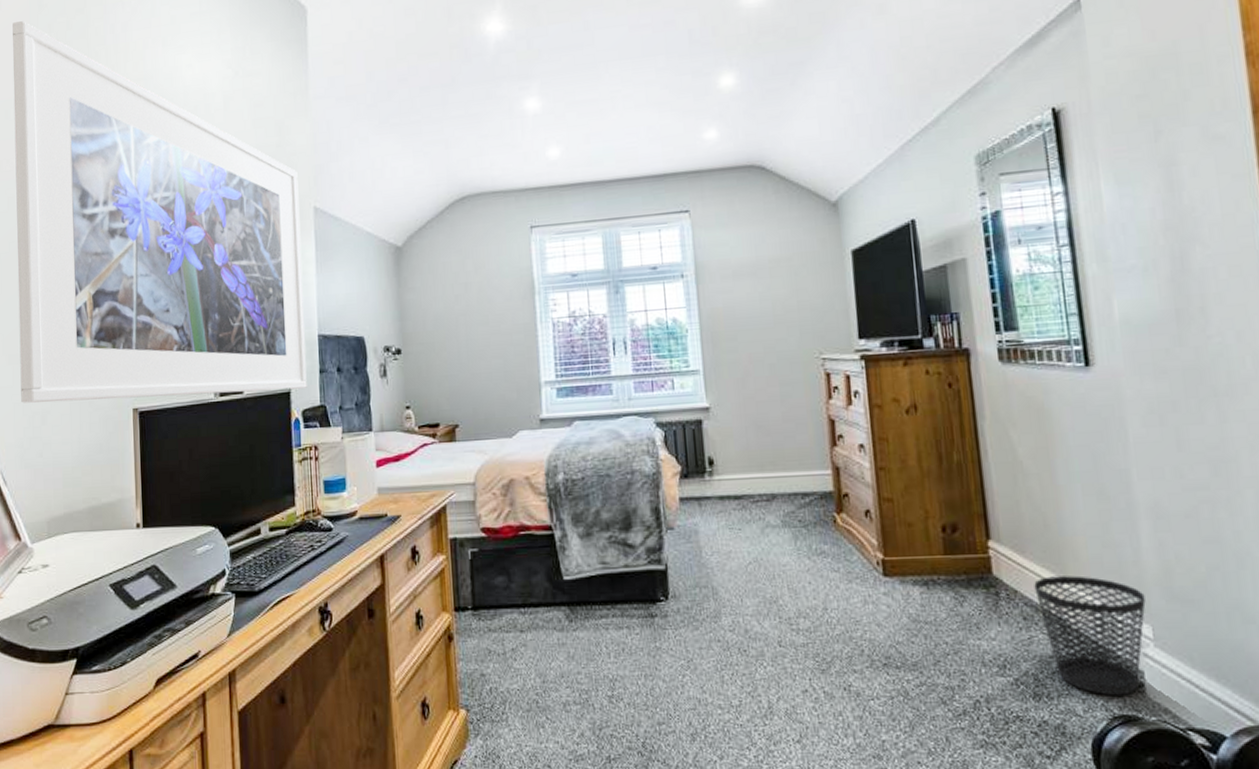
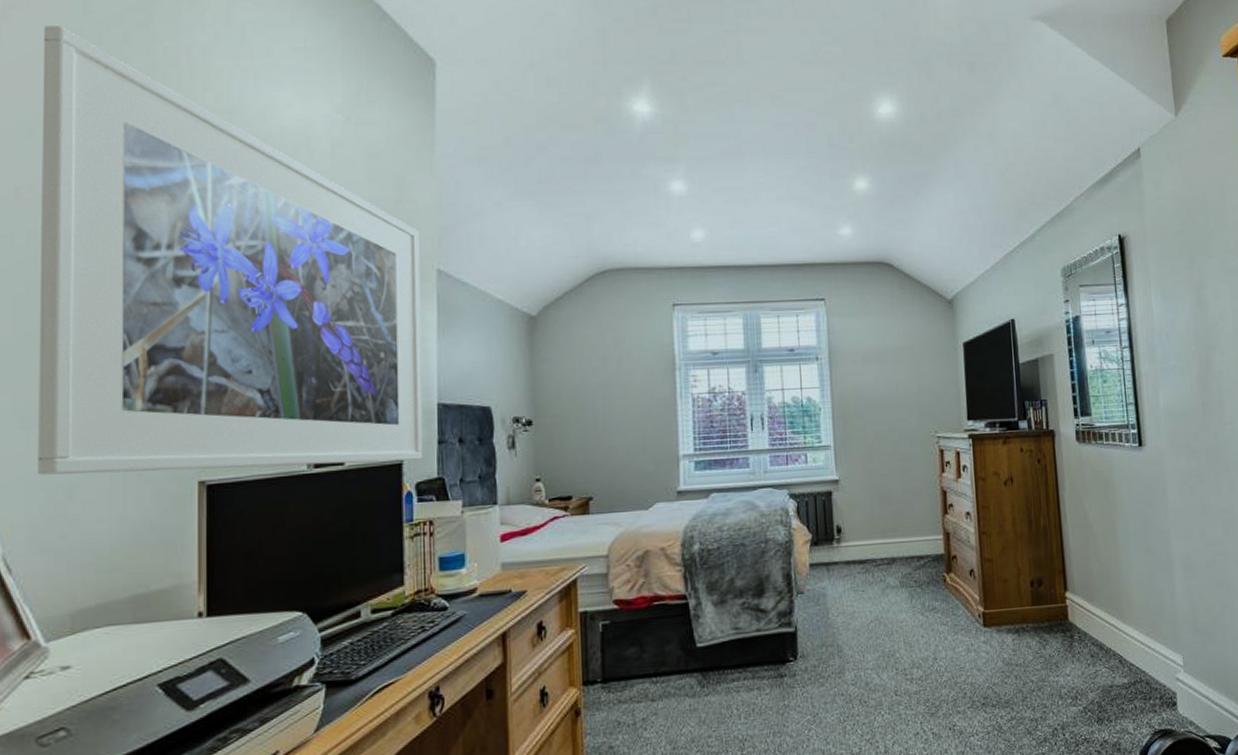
wastebasket: present [1034,575,1146,696] -> none [1099,618,1179,715]

